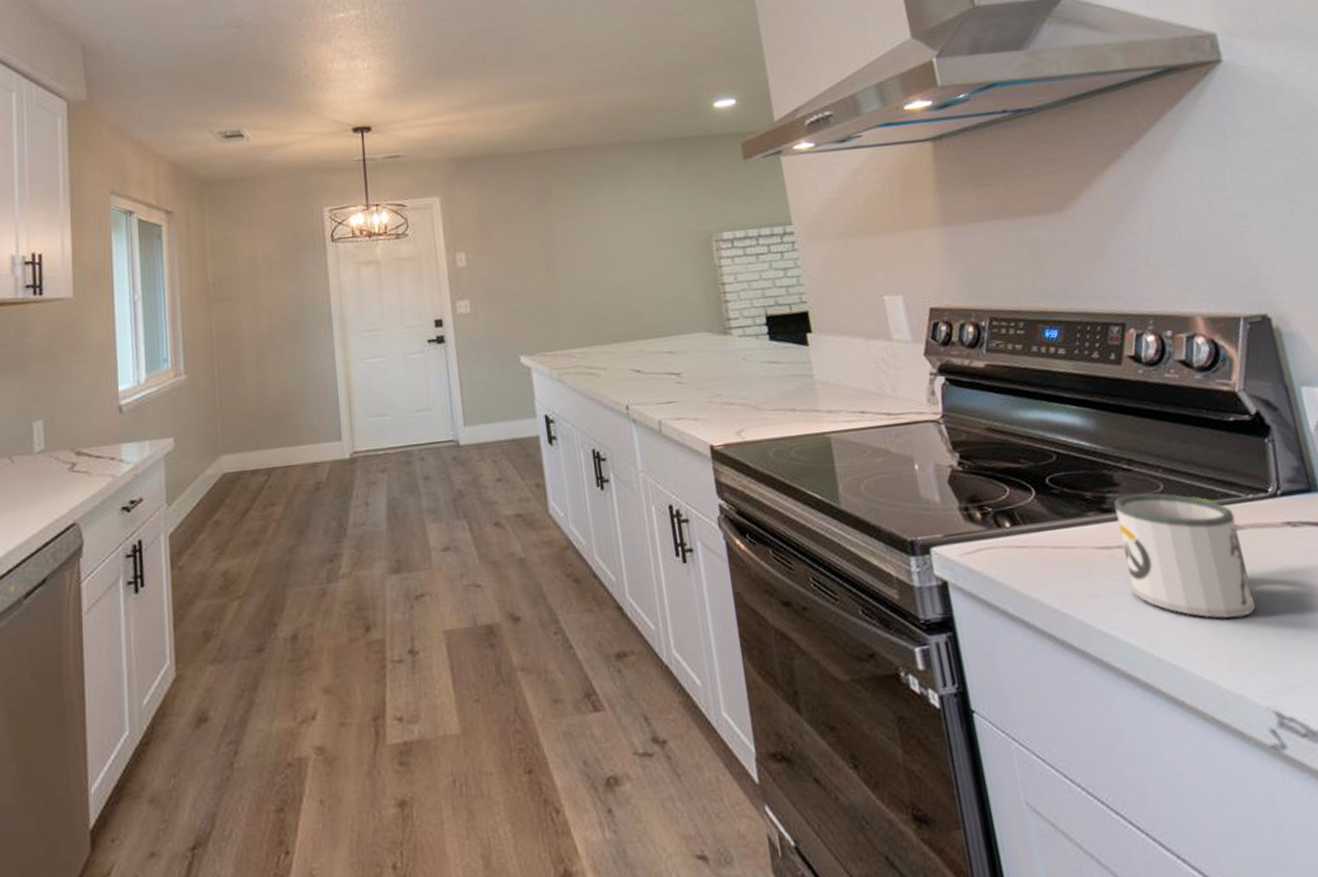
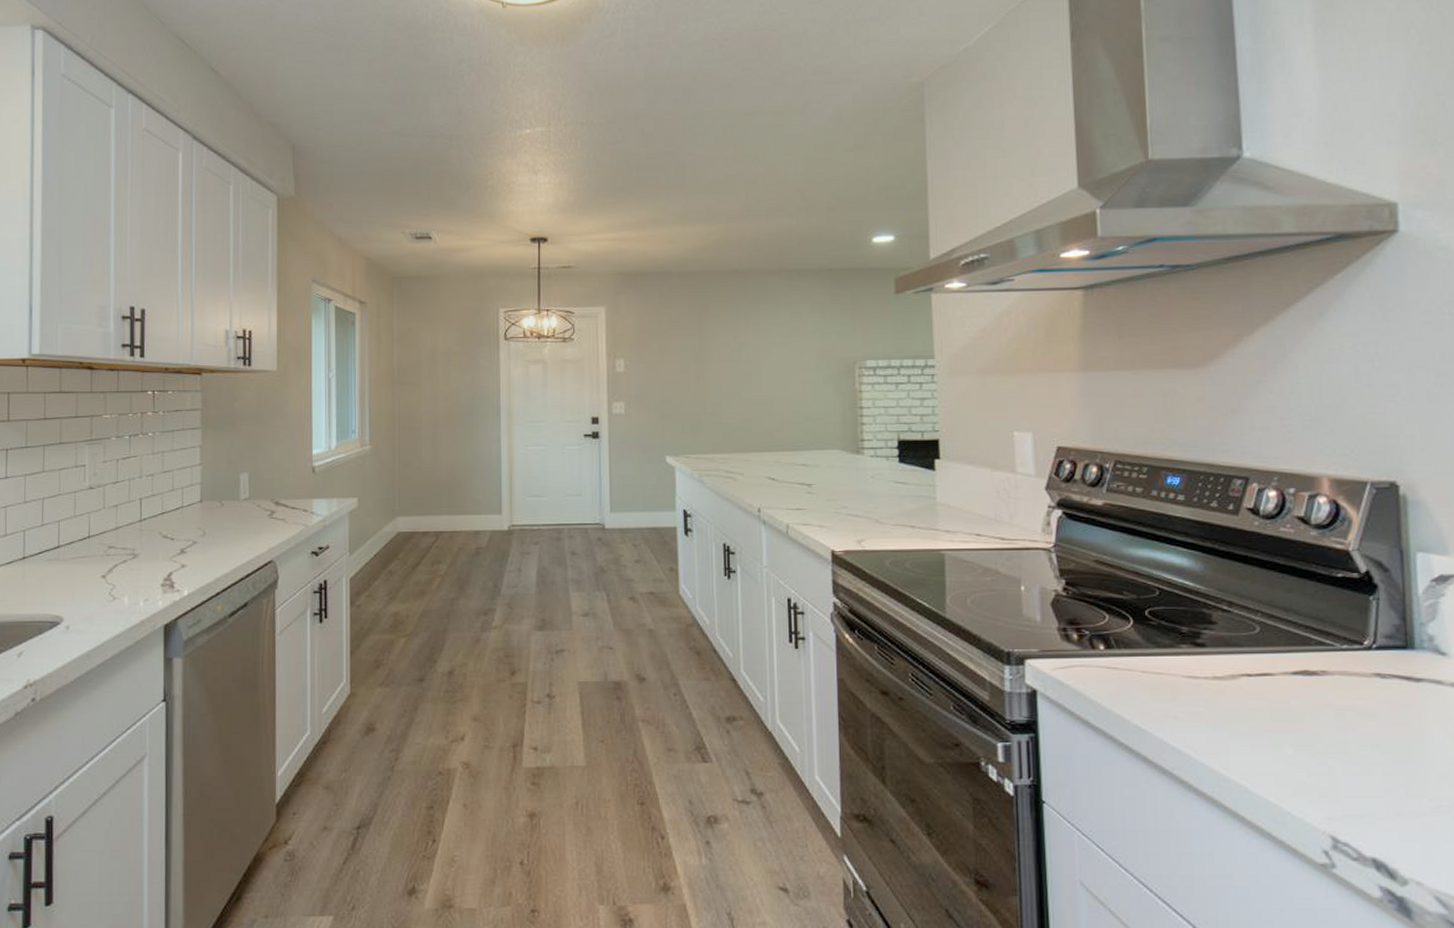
mug: present [1113,493,1256,619] -> none [1208,634,1331,752]

